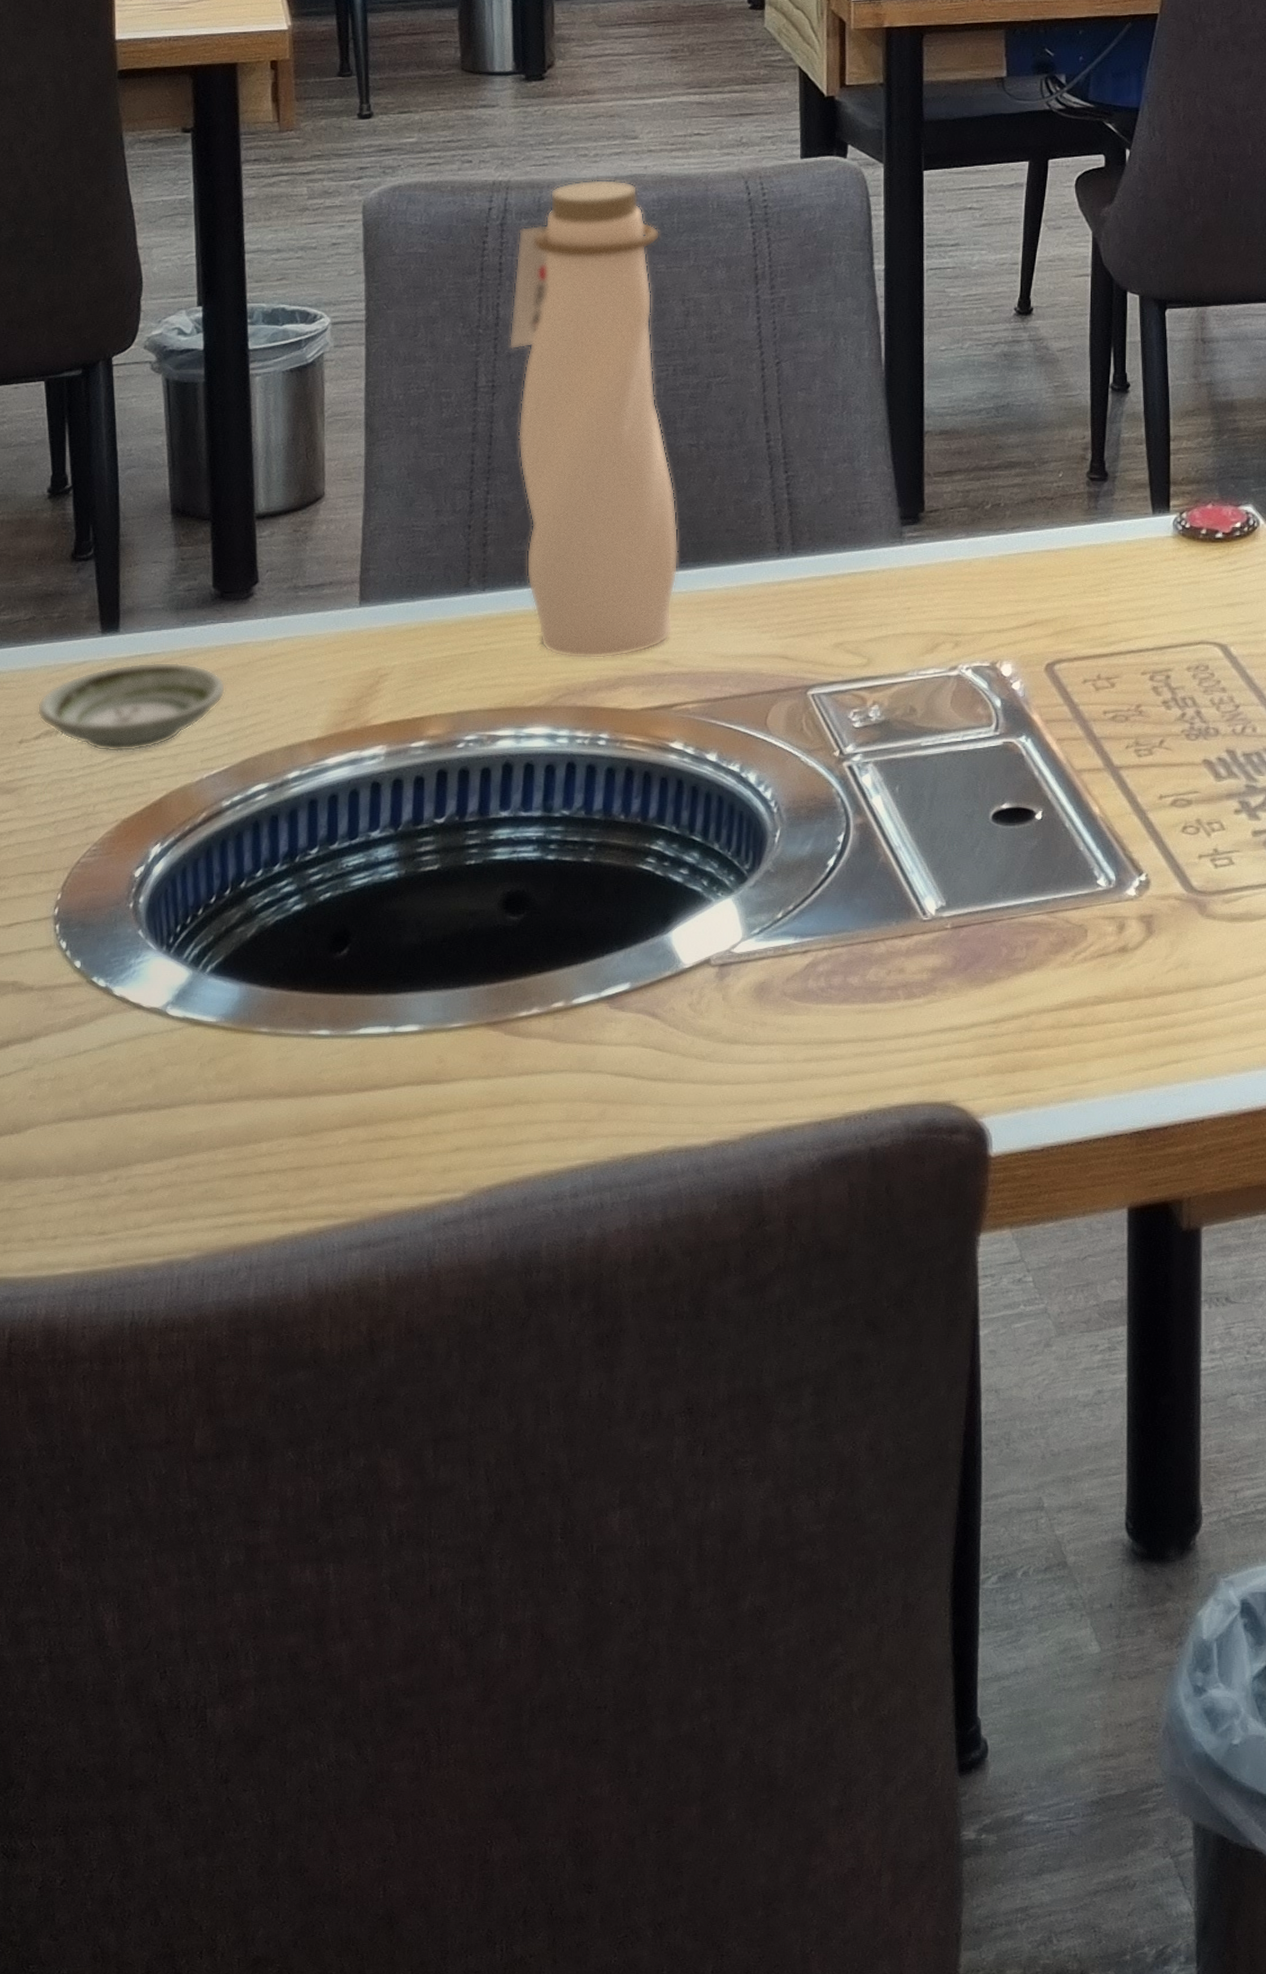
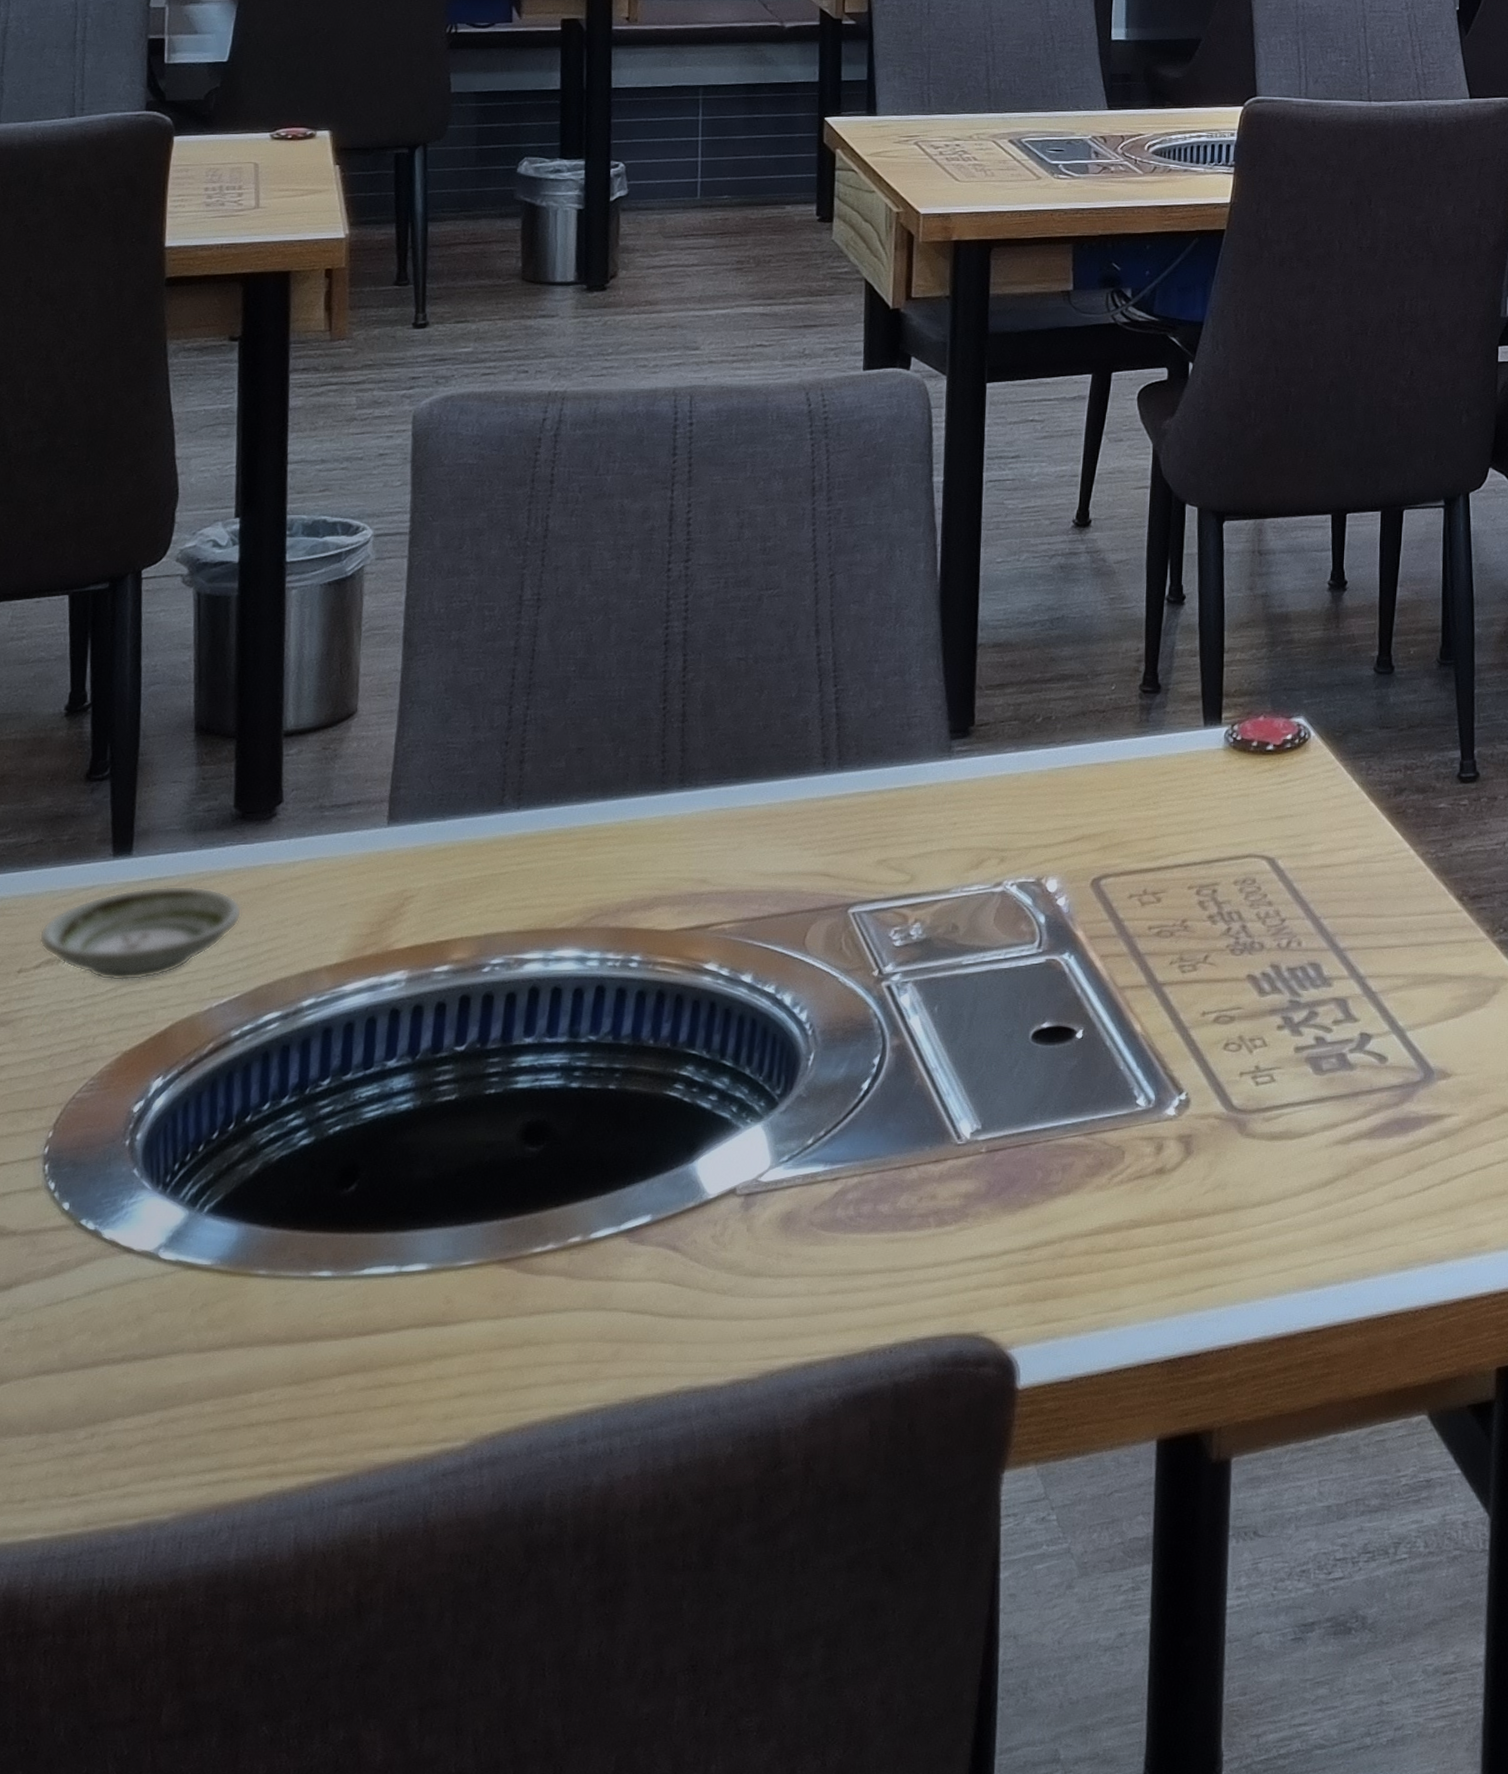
water bottle: present [508,179,679,659] -> none [556,390,723,879]

